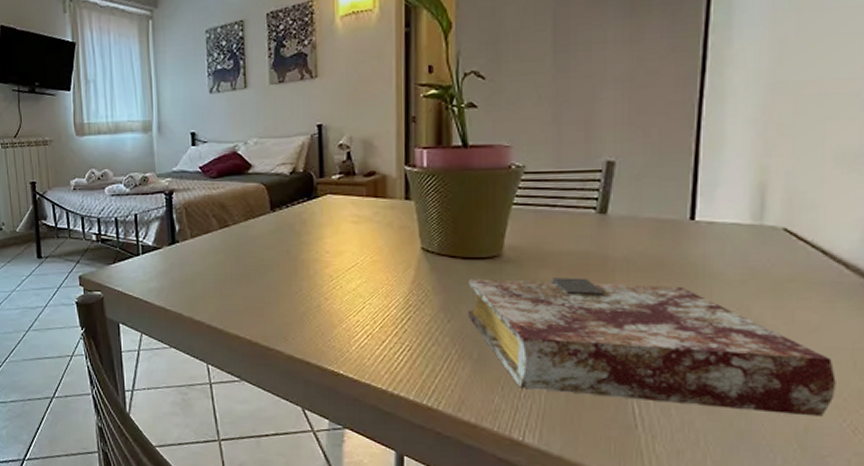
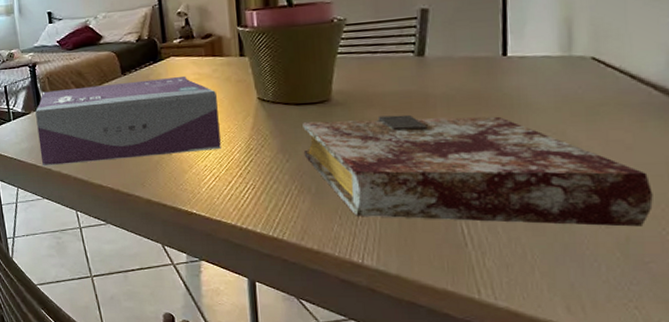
tissue box: none [168,217,377,310] -> present [35,75,221,166]

